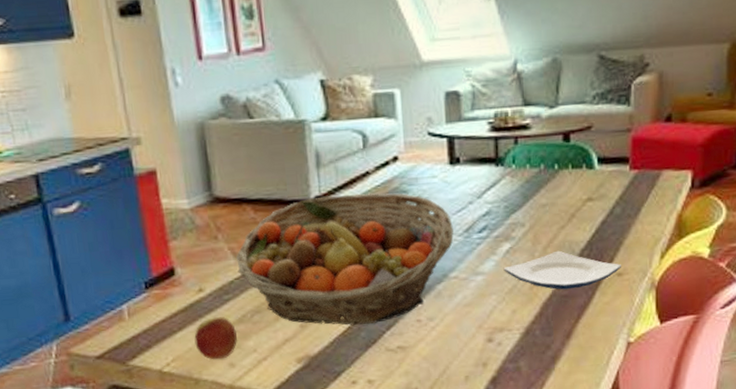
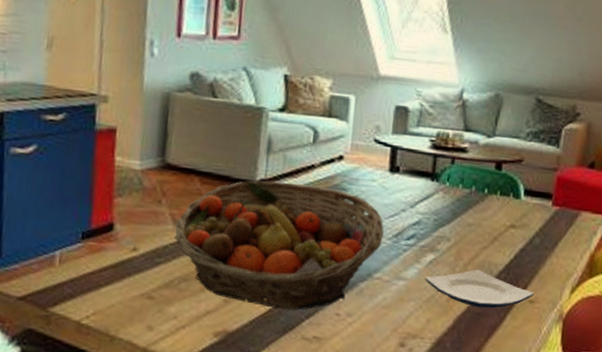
apple: present [194,317,237,360] -> none [118,278,161,321]

